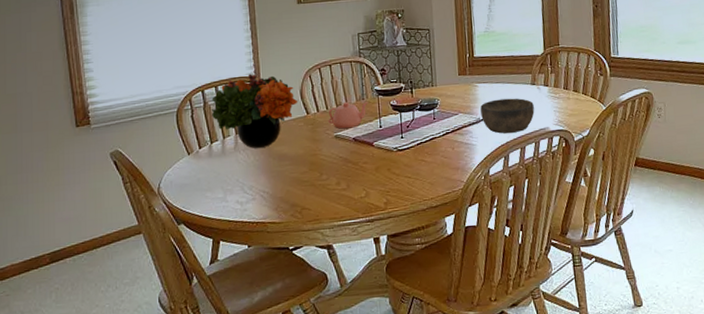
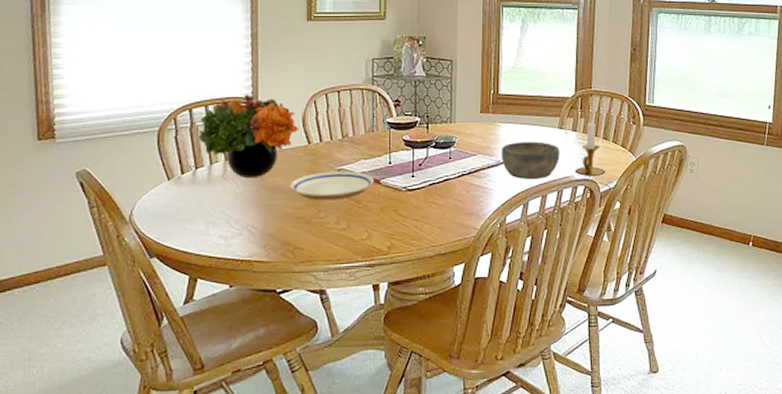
plate: none [294,136,368,165] -> present [290,171,375,201]
teapot: present [328,101,368,129] -> none [332,132,378,163]
candlestick: none [550,76,578,127] -> present [575,122,605,176]

